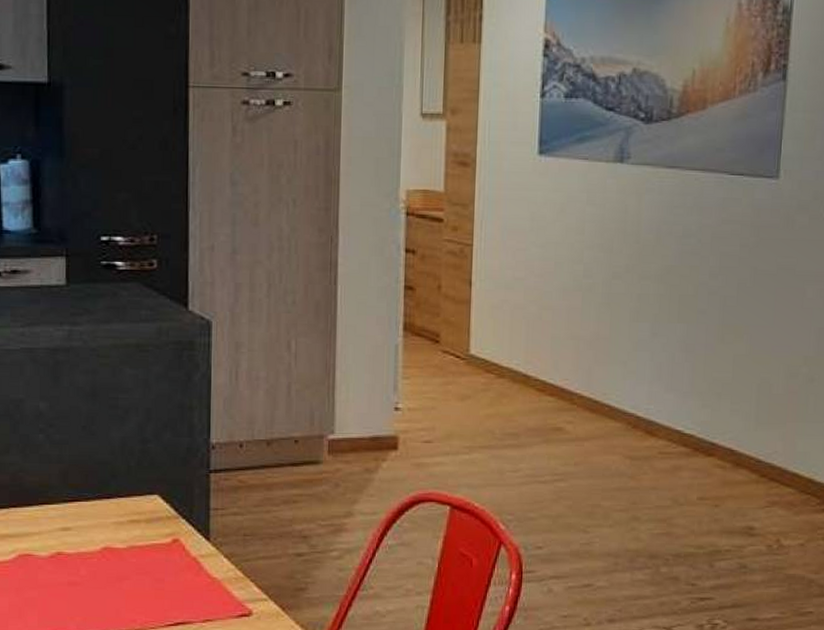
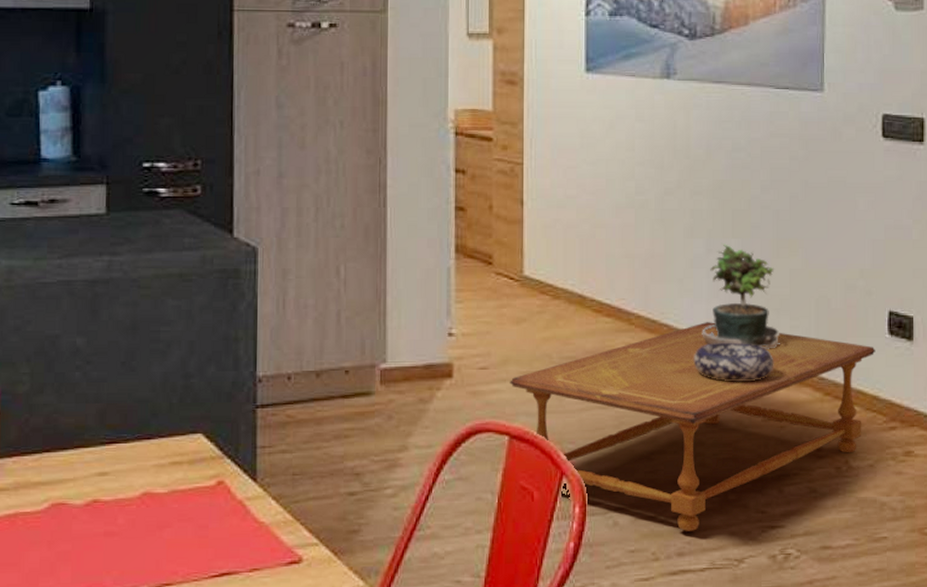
coffee table: none [453,404,814,600] -> present [510,322,876,531]
decorative bowl: none [632,423,713,462] -> present [693,342,774,382]
potted plant: none [642,327,720,431] -> present [702,242,780,349]

